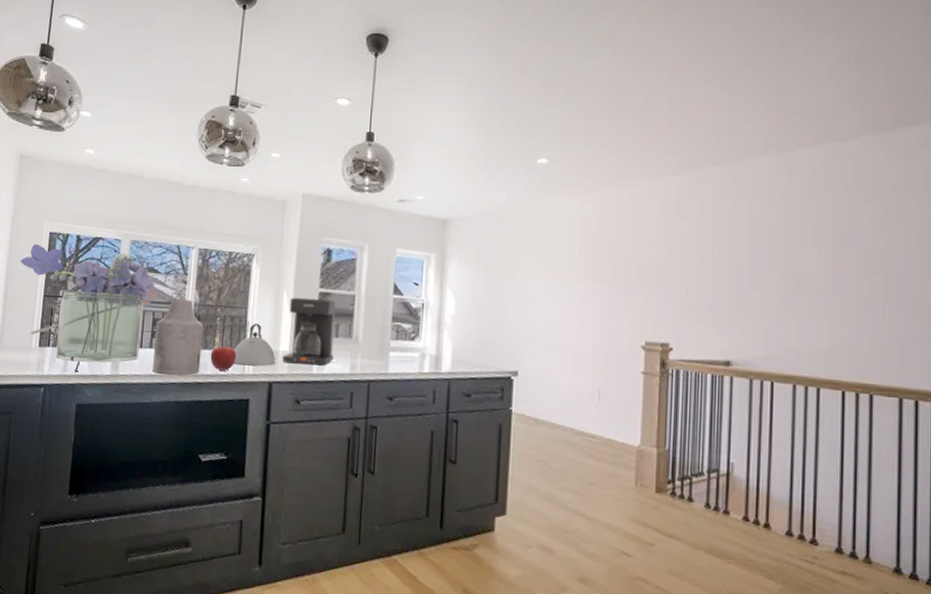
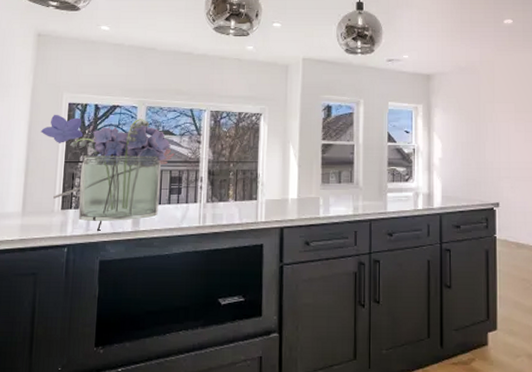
vase: present [152,299,204,376] -> none [172,157,218,228]
fruit: present [210,343,237,371] -> none [225,195,249,220]
kettle: present [234,323,276,366] -> none [247,175,286,214]
coffee maker: present [282,297,336,366] -> none [292,149,338,210]

